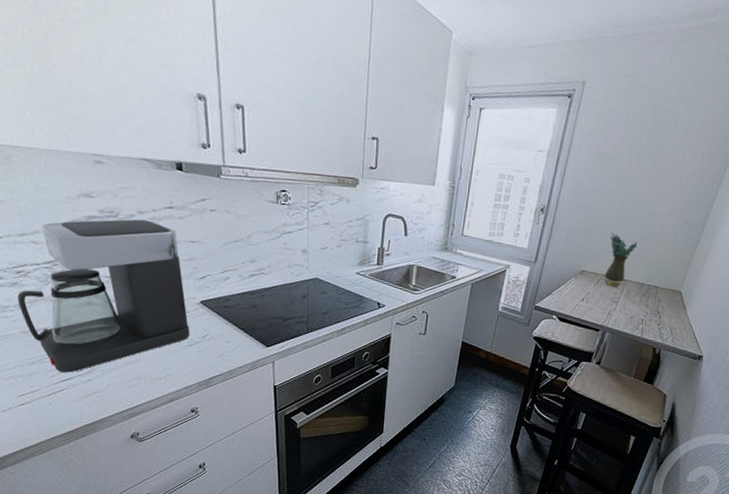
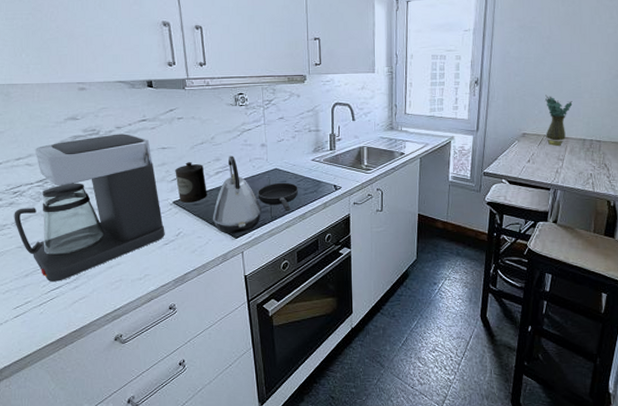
canister: none [204,260,239,304] -> present [175,162,207,203]
kettle: none [242,258,297,342] -> present [212,155,261,233]
frying pan: none [294,293,339,325] -> present [258,182,298,211]

